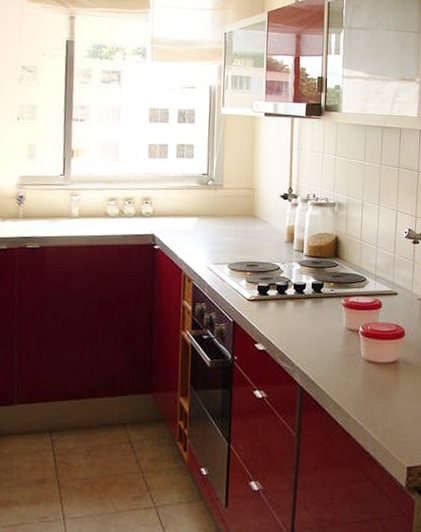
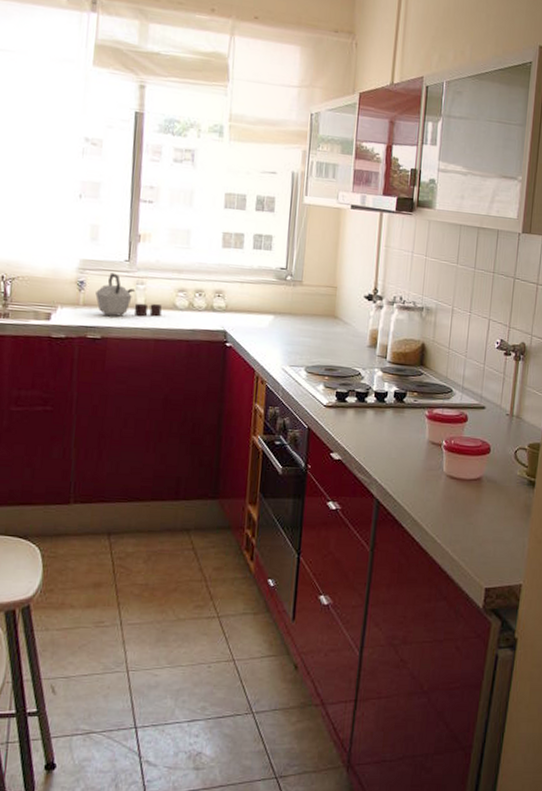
kettle: none [34,187,95,226] -> present [95,273,162,317]

